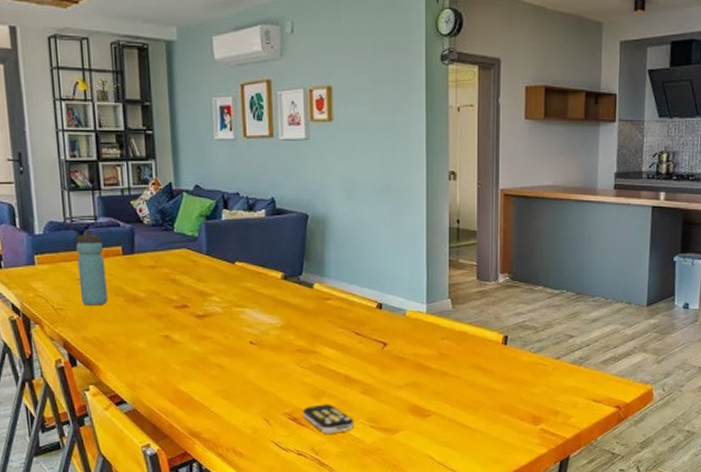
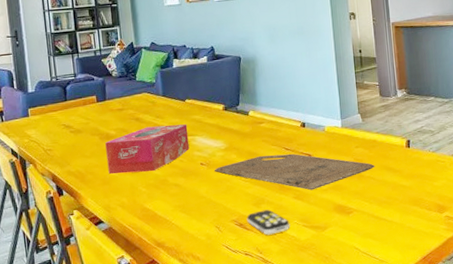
water bottle: present [76,229,108,306] -> none [60,84,86,146]
tissue box: none [132,291,237,347] -> present [105,124,190,174]
cutting board: none [267,338,463,386] -> present [215,153,375,191]

